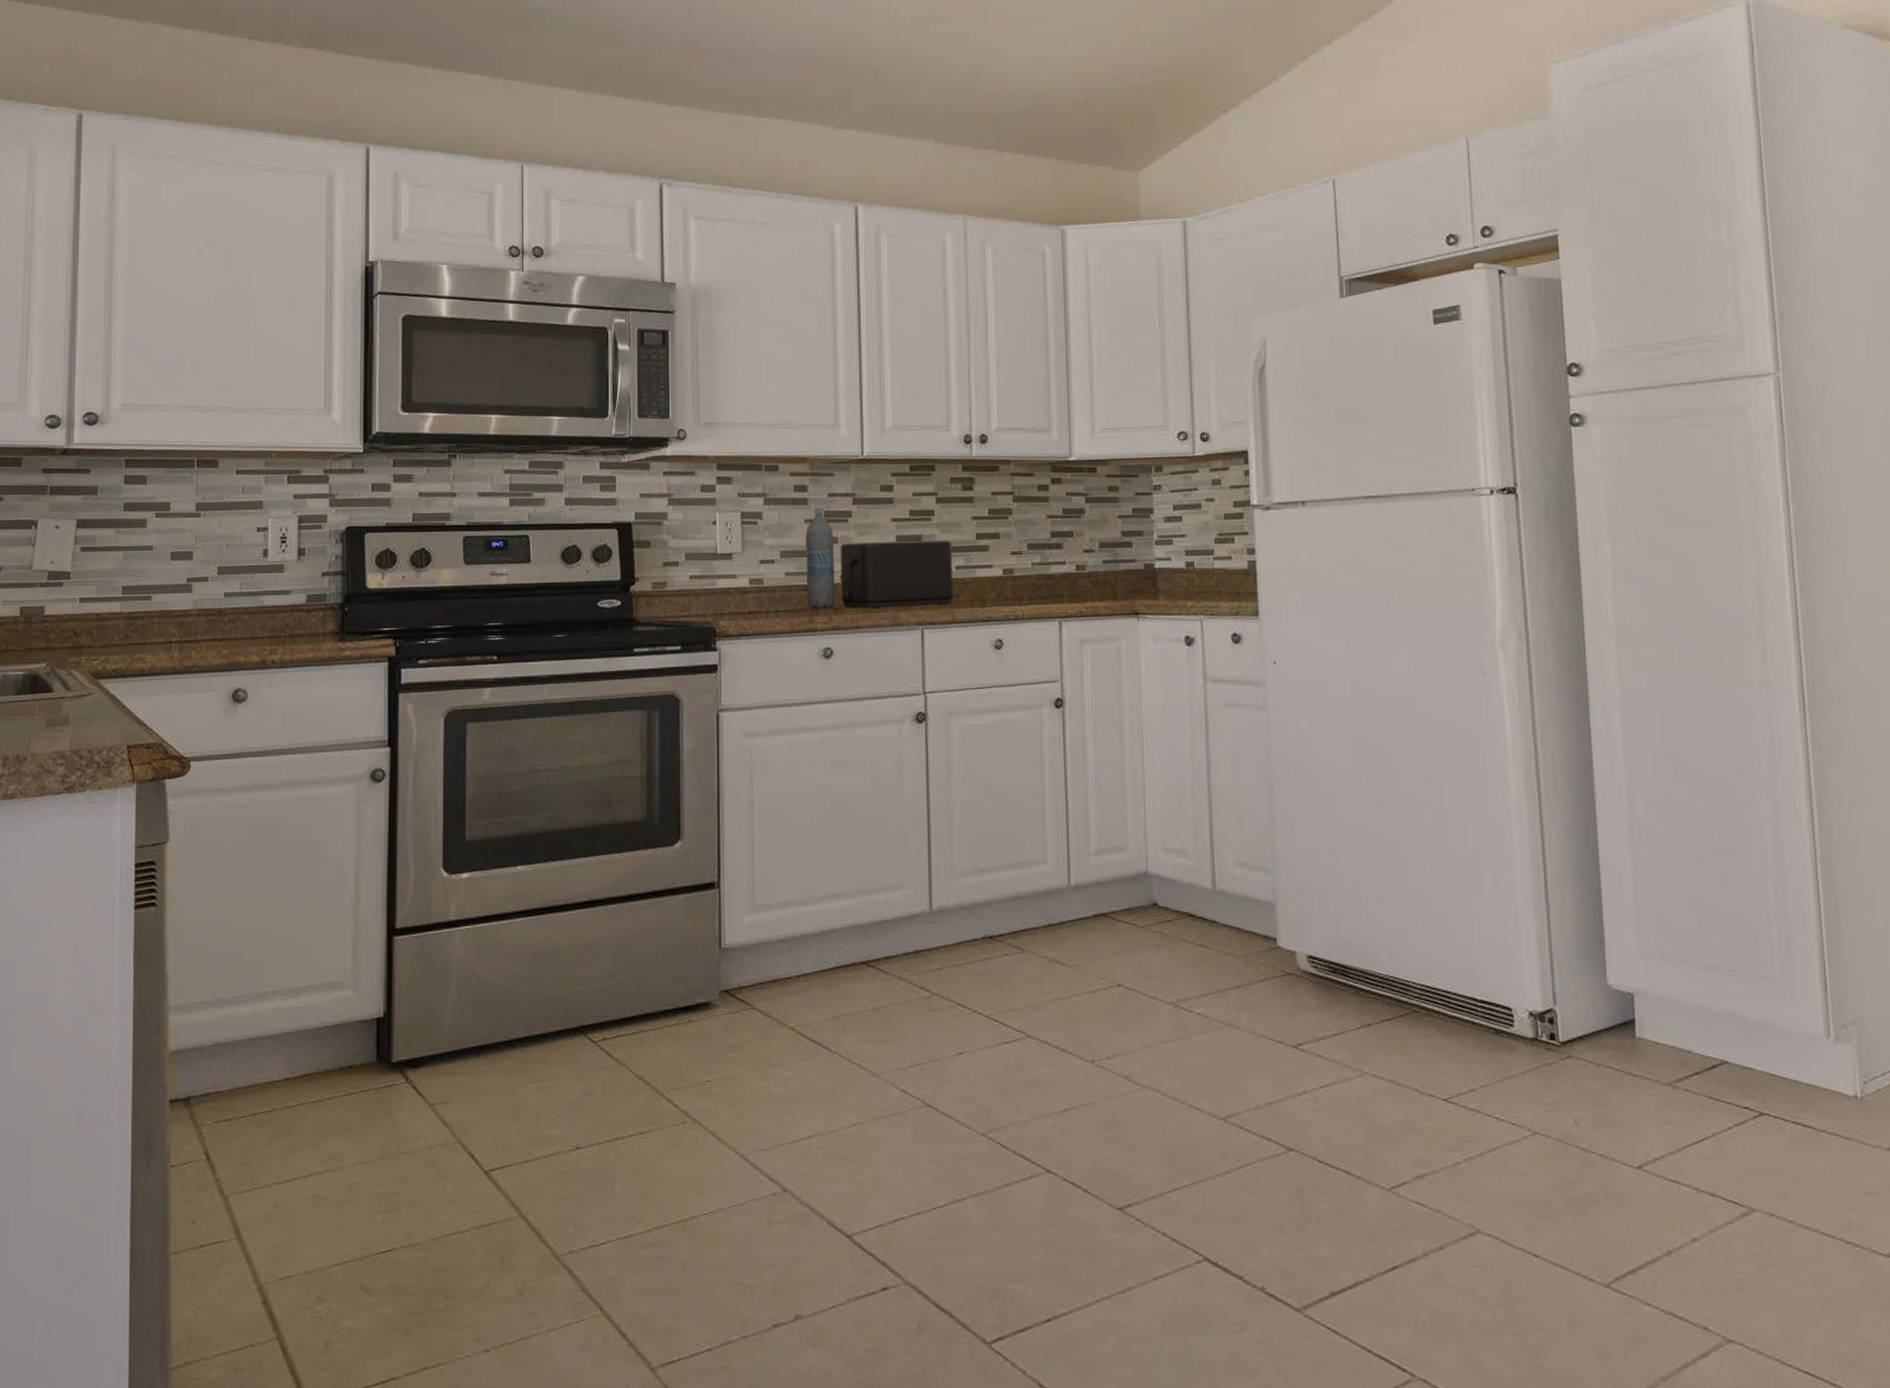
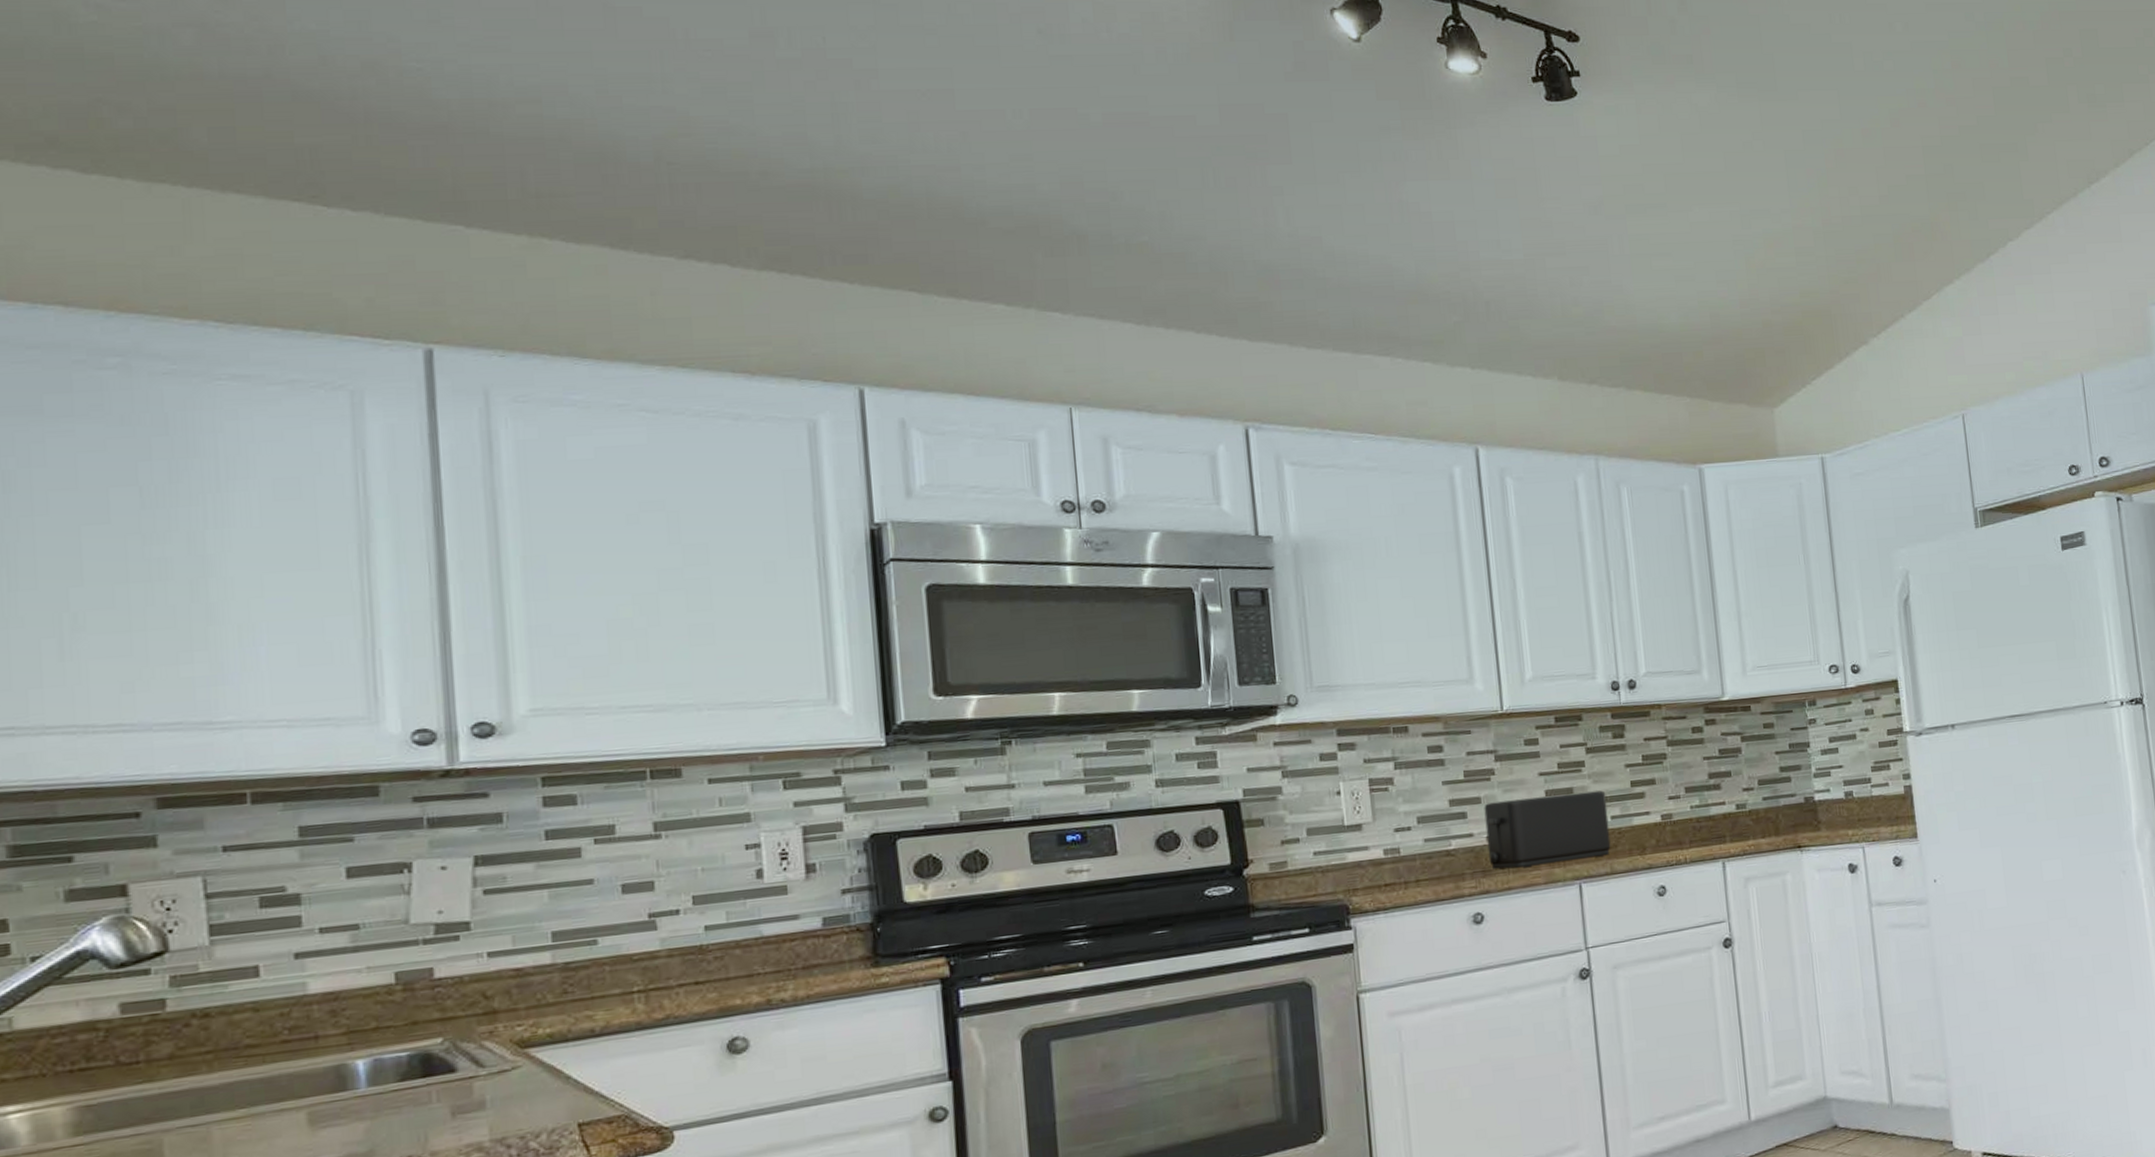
water bottle: present [806,507,835,609] -> none [1444,767,1483,875]

